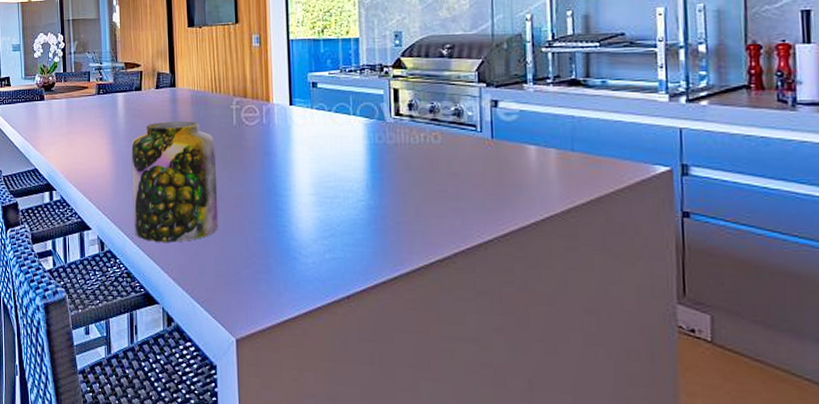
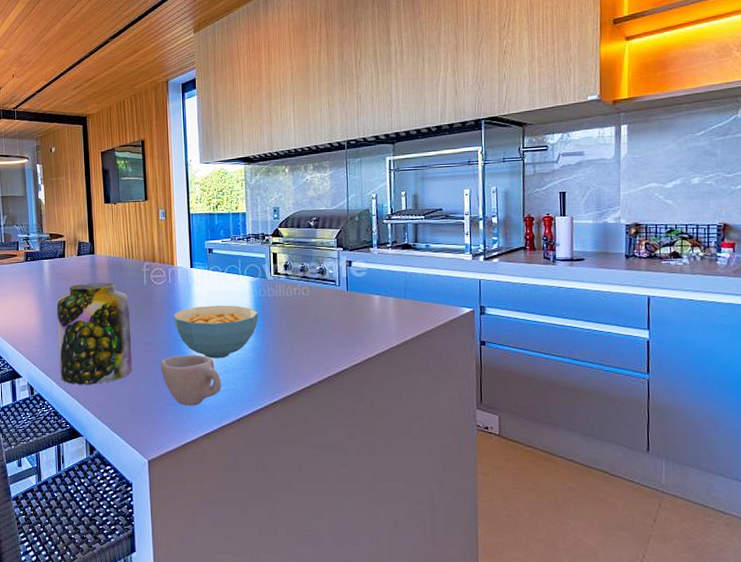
cup: none [252,212,327,276] -> present [161,355,221,406]
cereal bowl: none [267,152,375,219] -> present [173,305,259,359]

